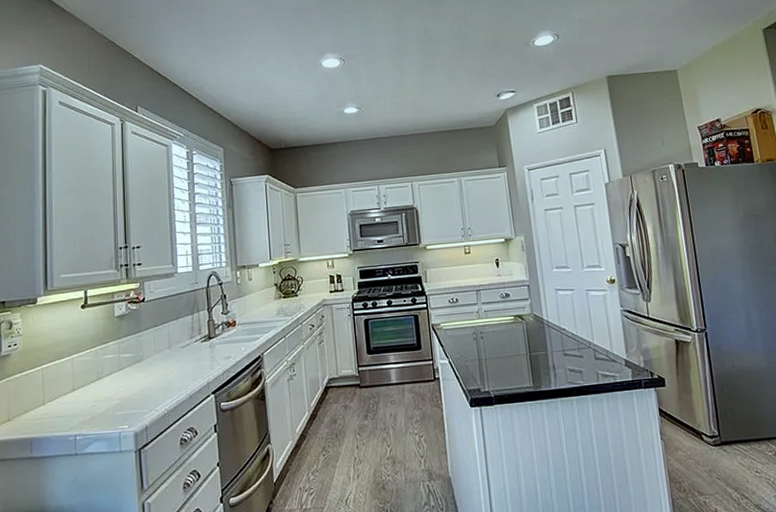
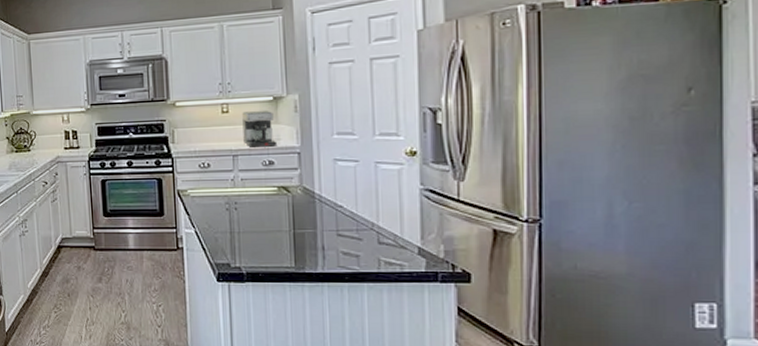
coffee maker: none [481,250,511,283] -> present [242,110,278,147]

